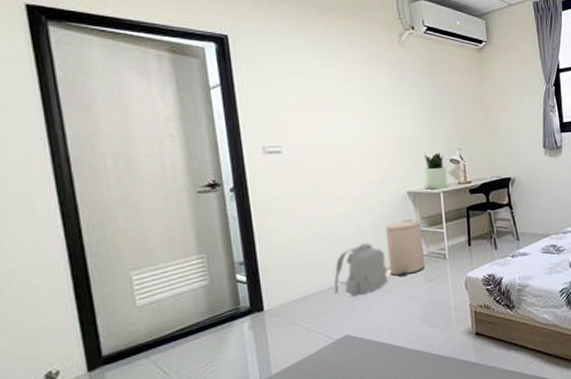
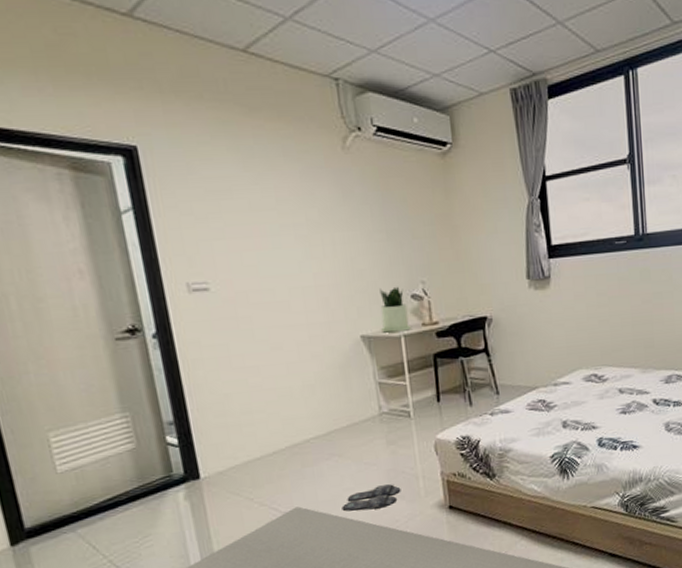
backpack: present [334,242,388,297] -> none [279,398,342,462]
slippers: none [385,314,436,338] -> present [341,484,401,511]
pedal bin: present [386,219,425,278] -> none [336,369,386,440]

